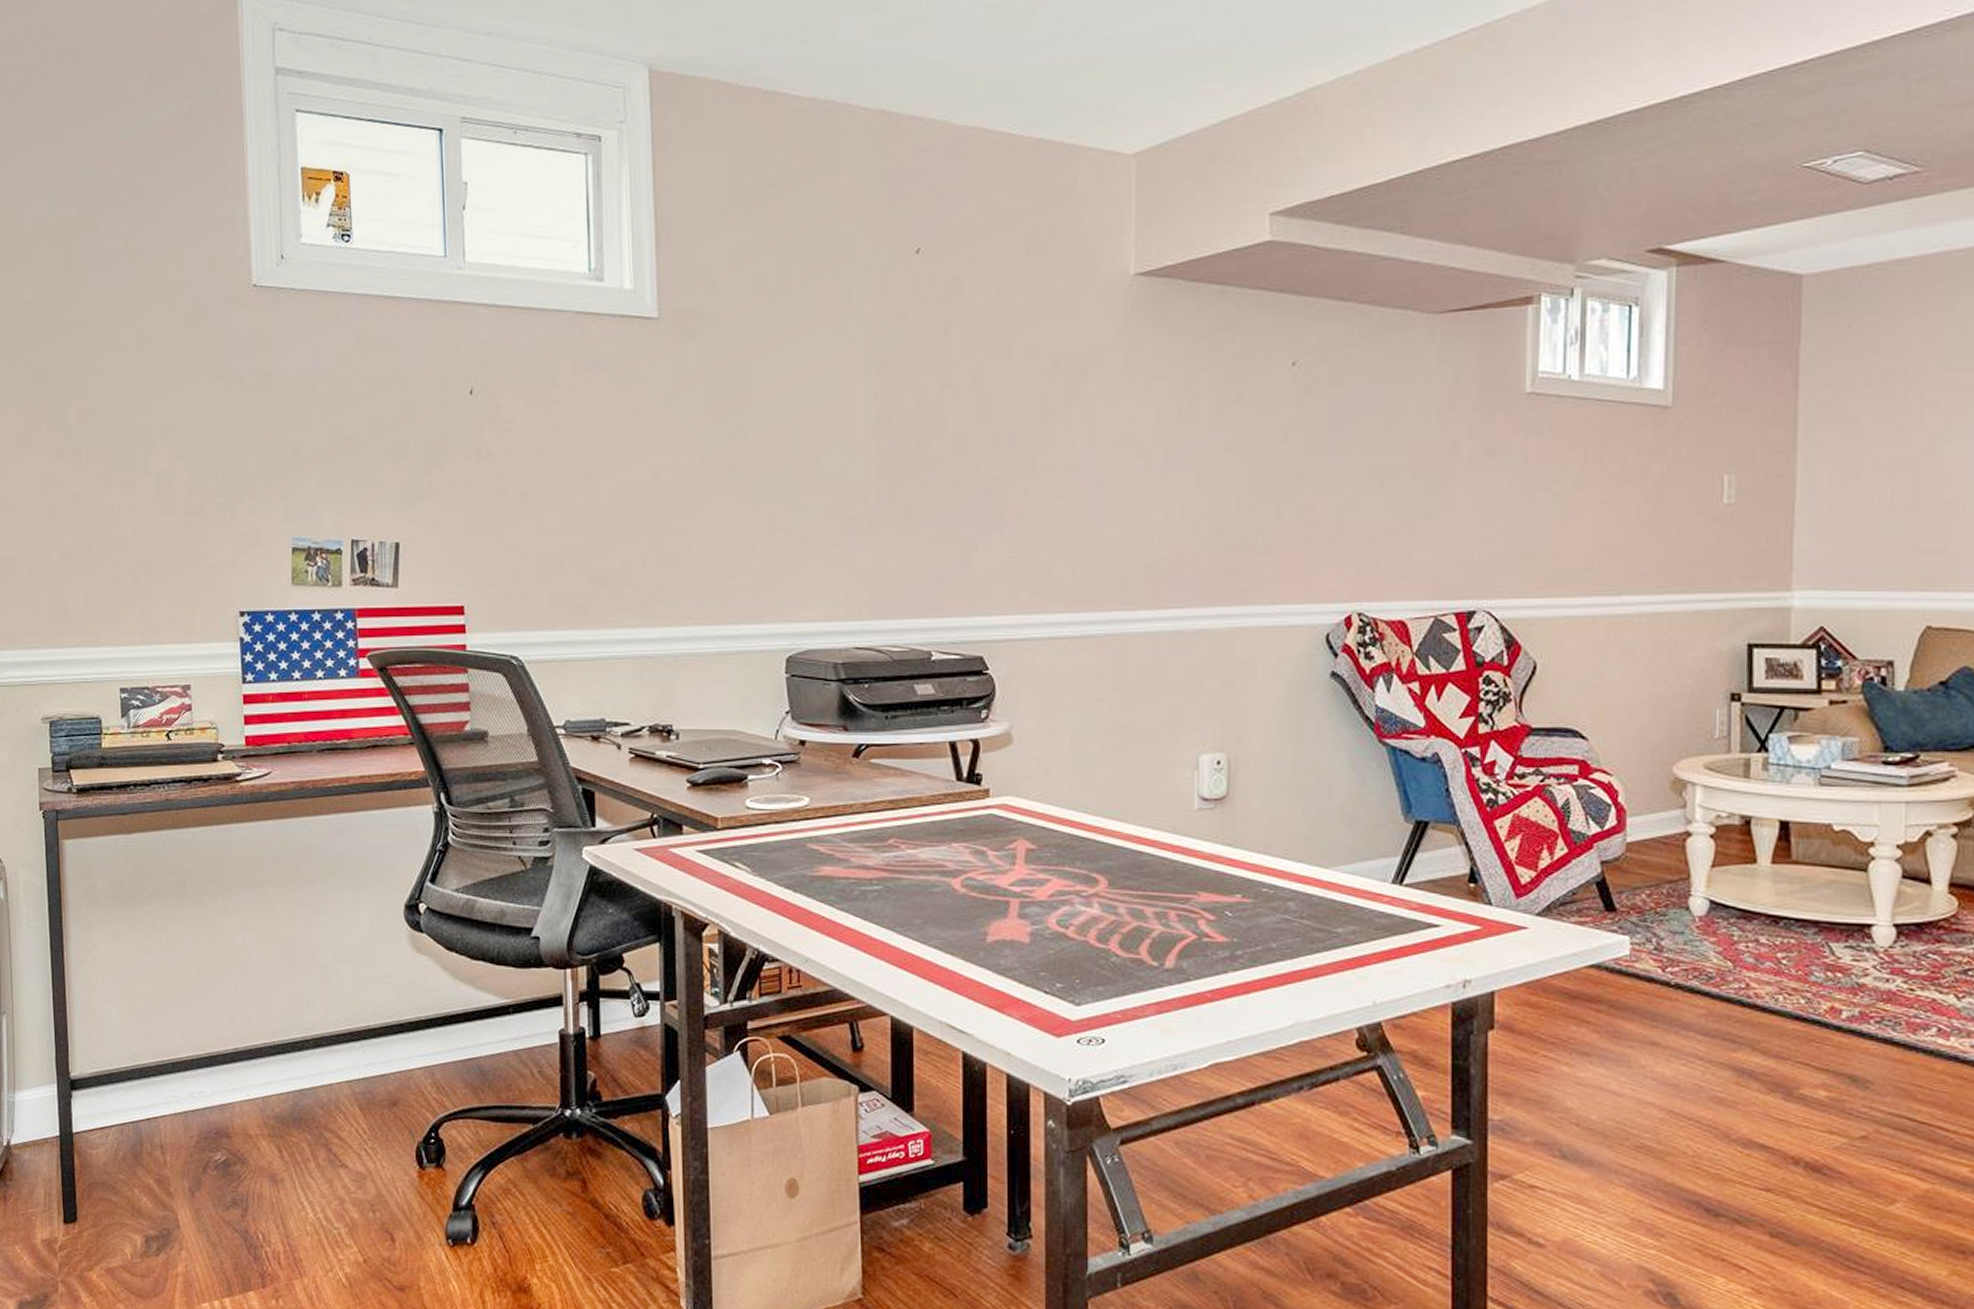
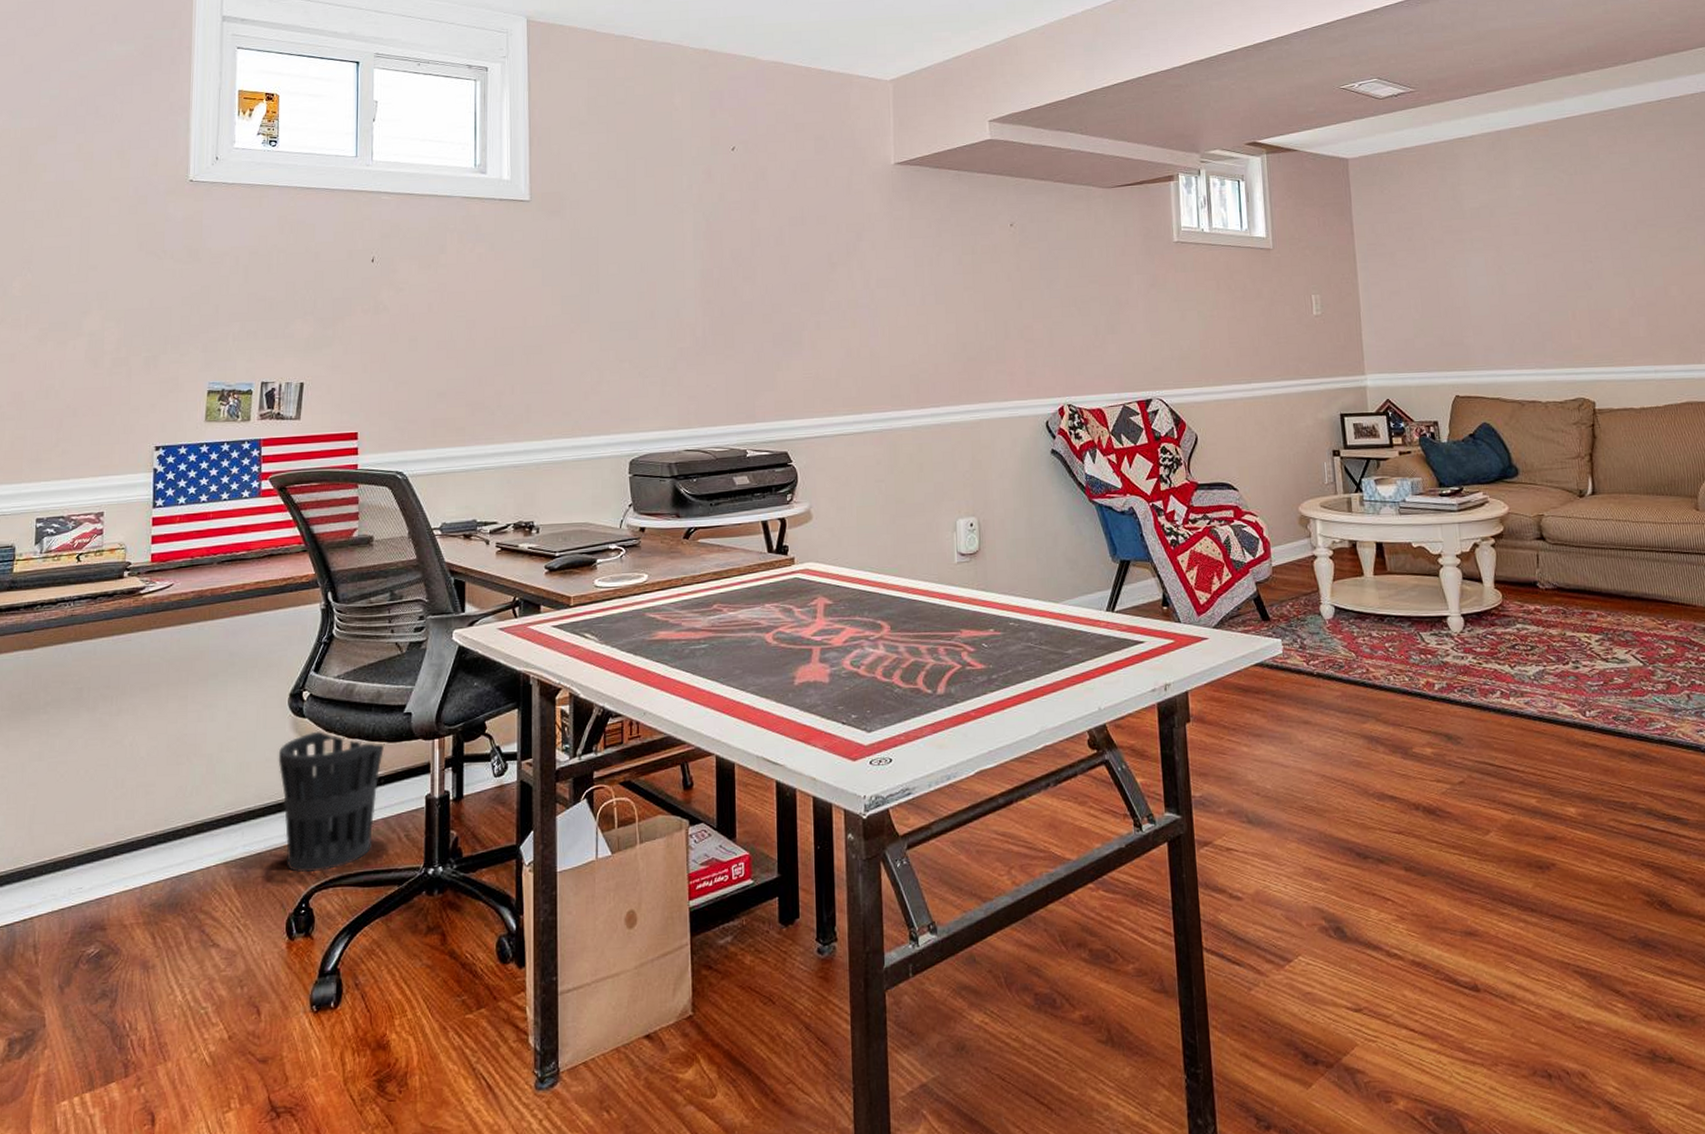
wastebasket: none [396,947,512,1100] -> present [278,729,385,872]

